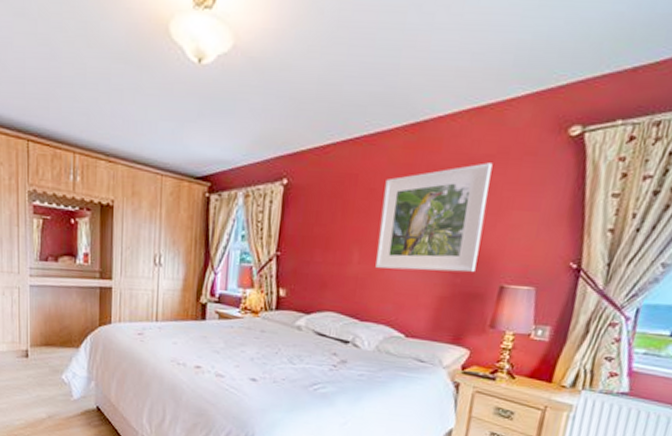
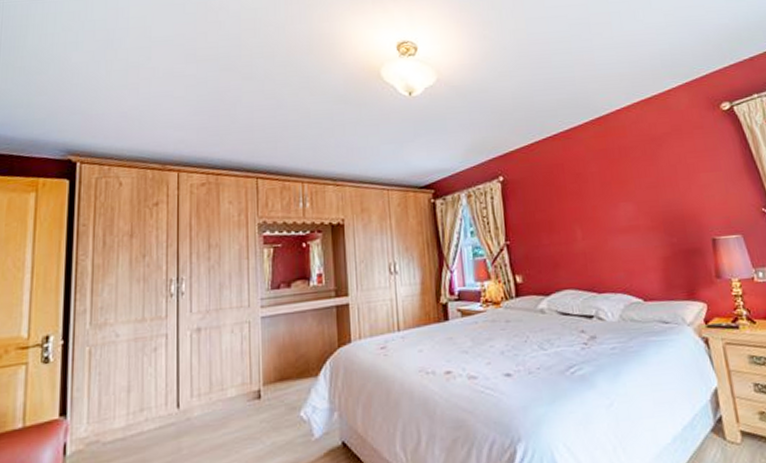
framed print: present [375,162,493,272] -> none [588,139,686,241]

